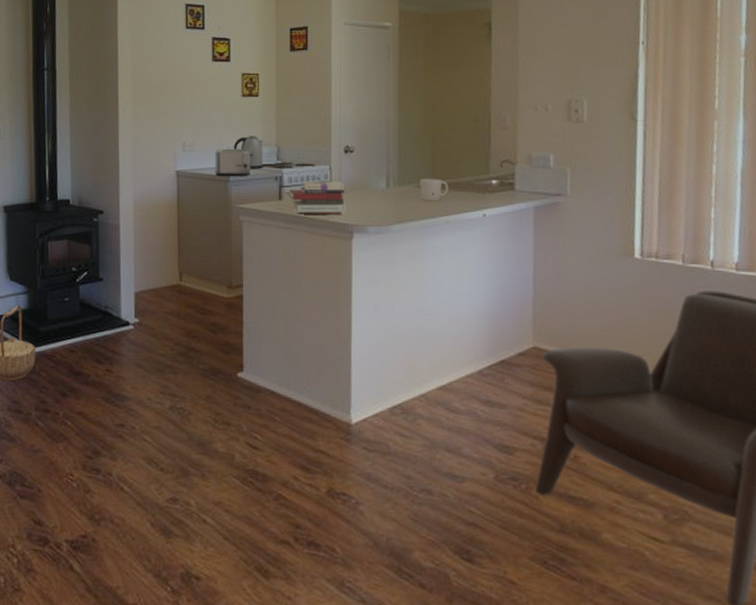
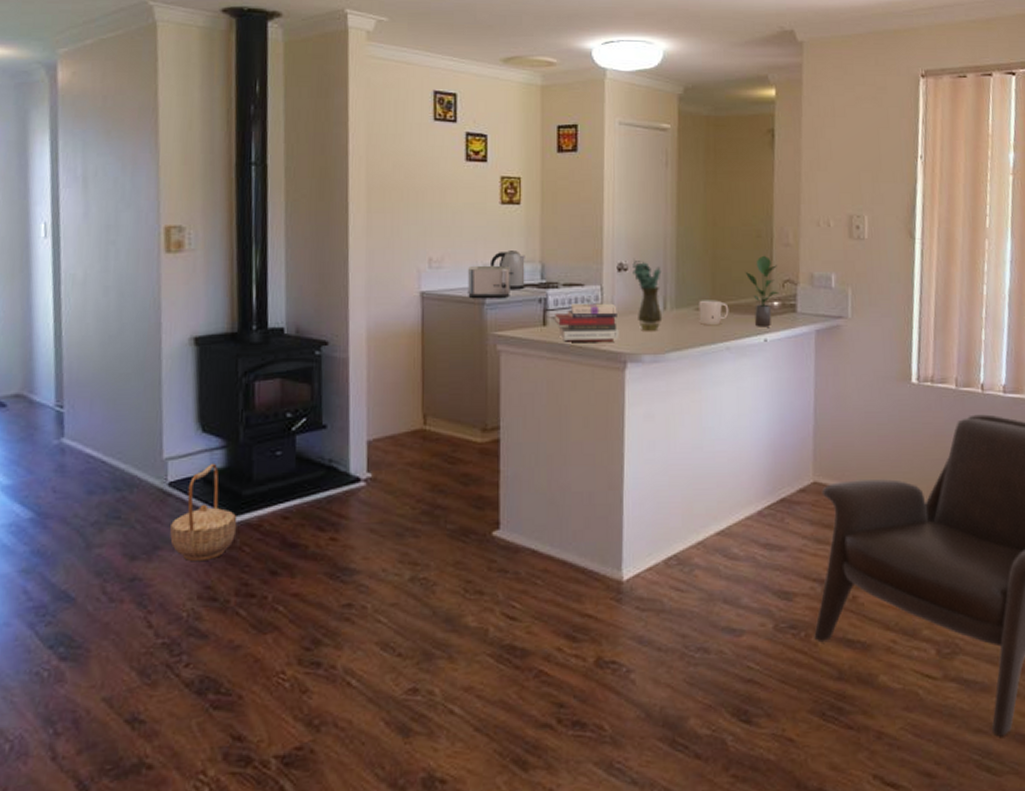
vase: none [358,141,386,207] -> present [632,258,663,332]
potted plant: none [463,138,498,203] -> present [745,255,780,327]

